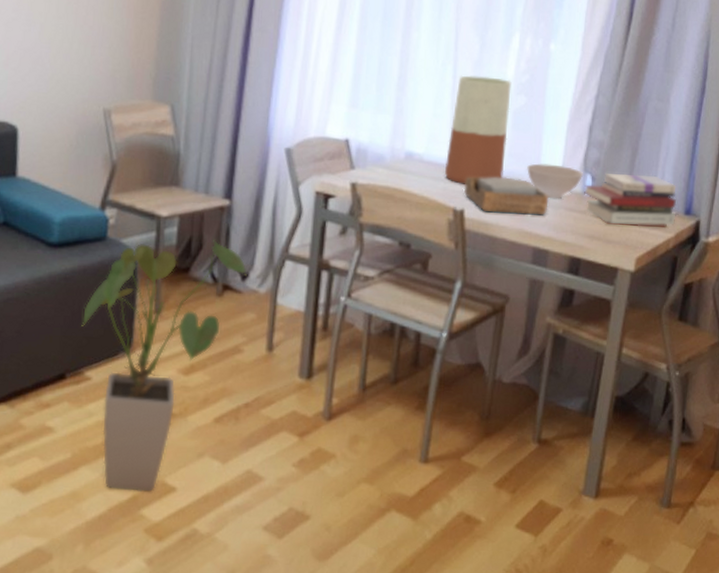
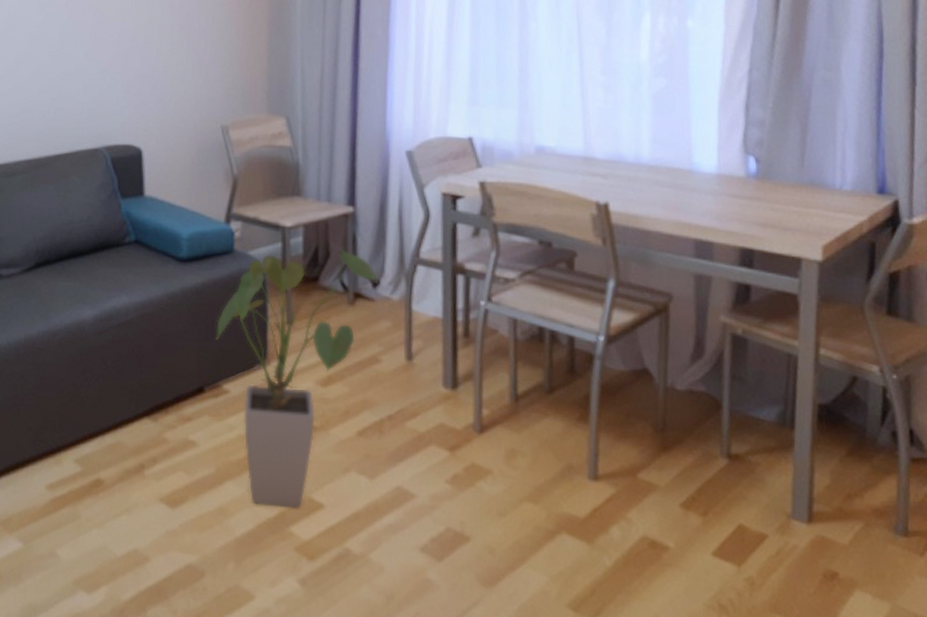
vase: present [444,75,512,184] -> none [581,61,650,176]
napkin holder: present [463,177,550,216] -> none [605,165,708,204]
bowl: present [527,163,584,200] -> none [676,148,745,186]
books: present [584,173,677,227] -> none [748,152,866,211]

